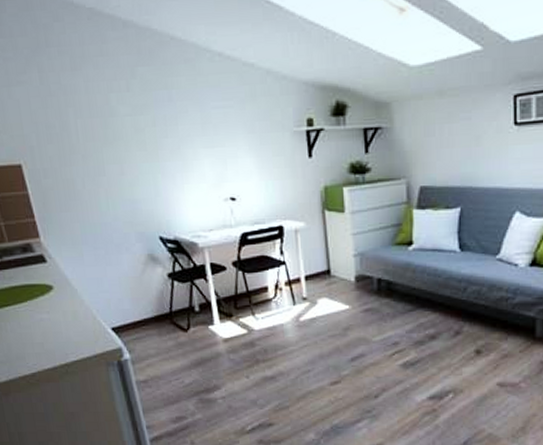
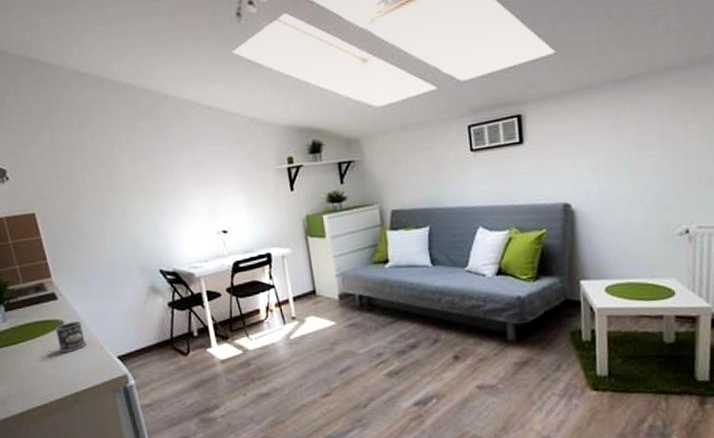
mug: none [43,284,78,320] -> present [54,319,87,353]

